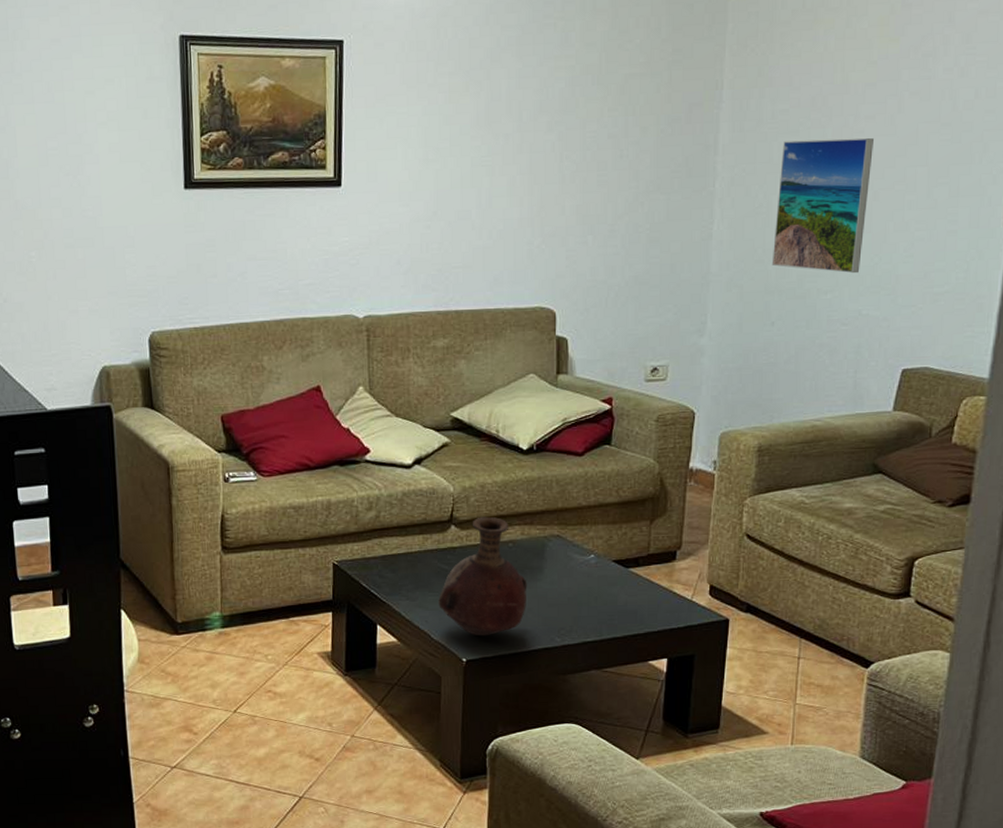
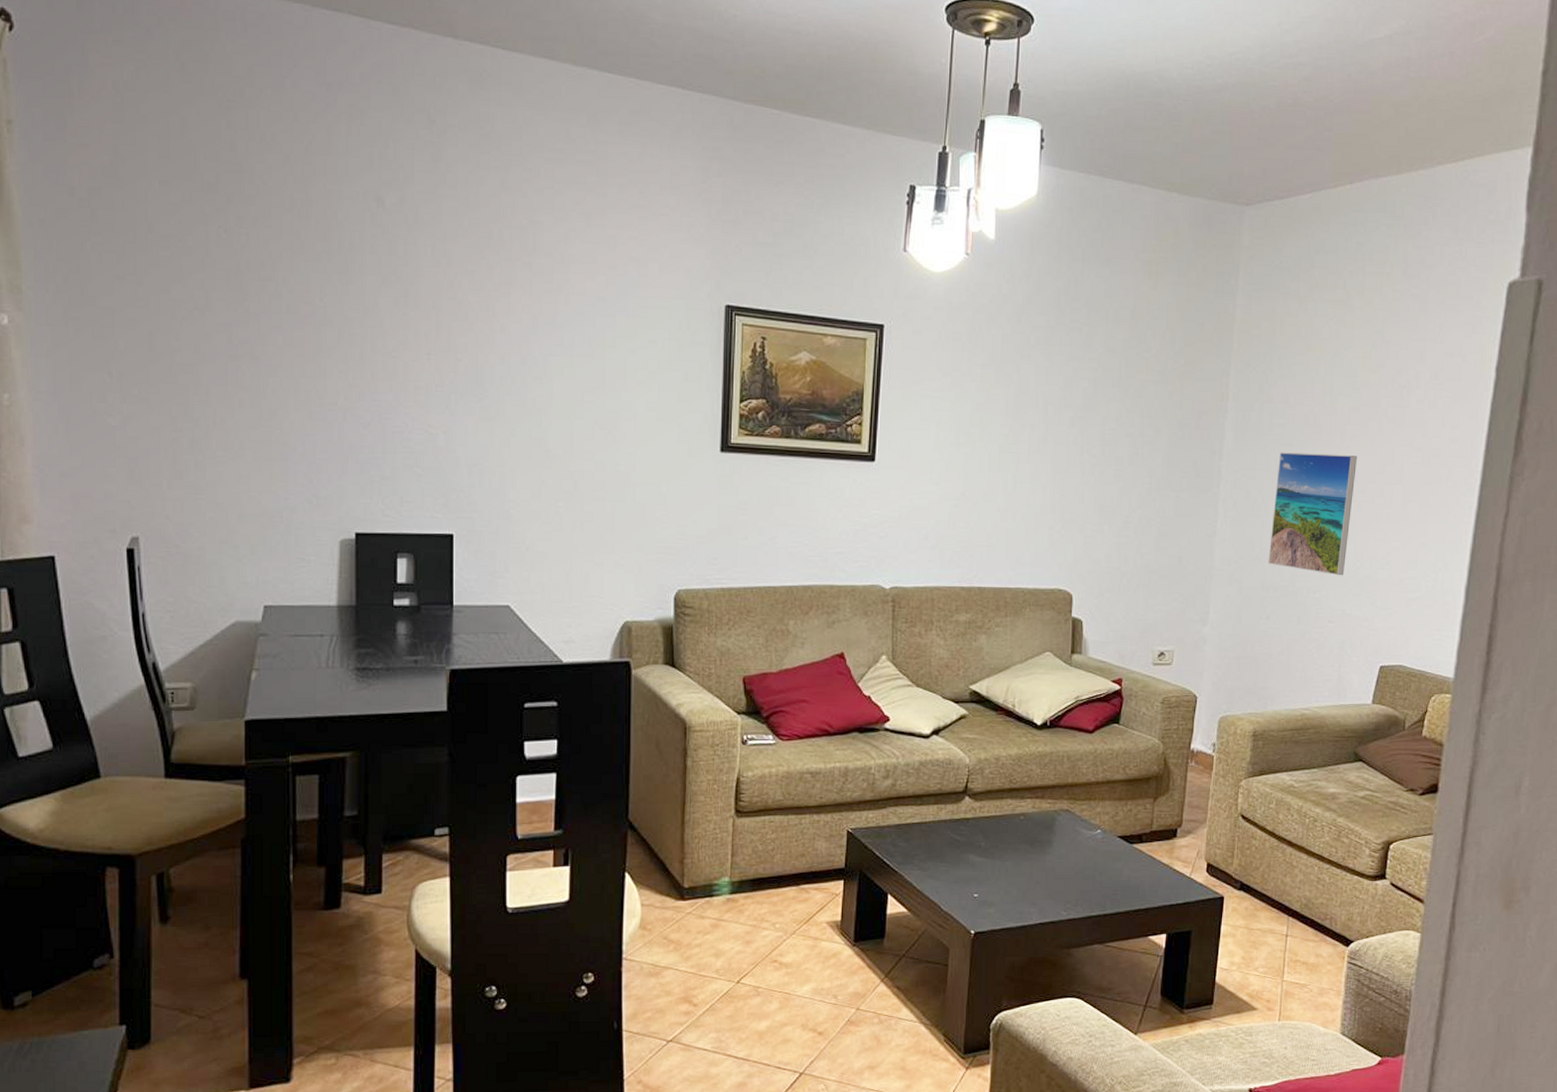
vase: present [438,516,527,637] -> none [950,789,1037,909]

